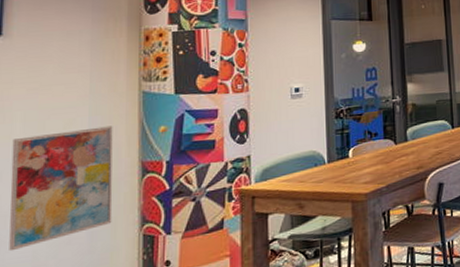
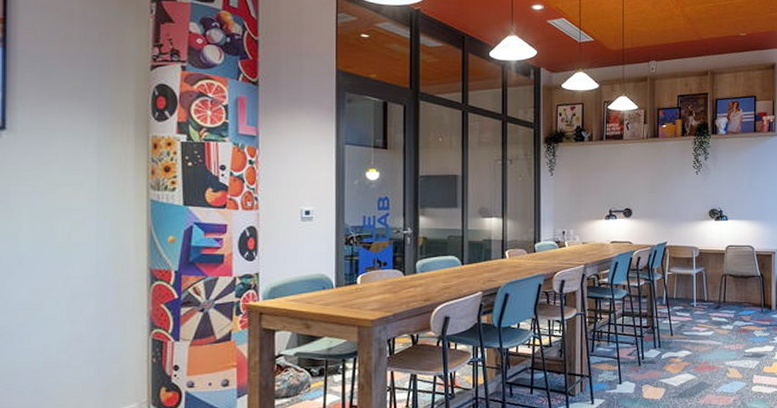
wall art: present [9,126,113,252] -> none [20,231,122,343]

